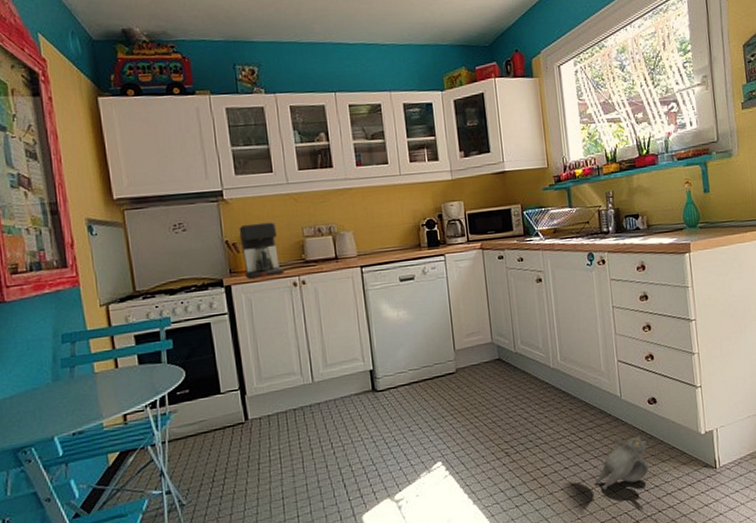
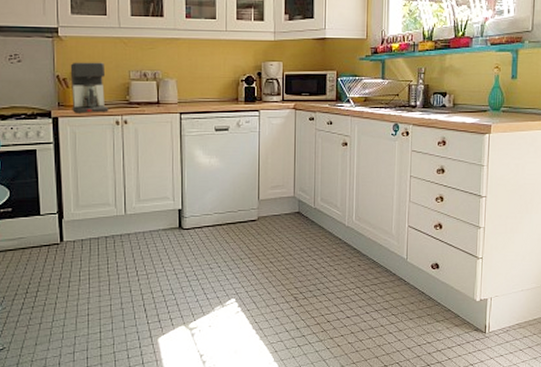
cat: present [595,435,650,491] -> none [373,295,426,341]

